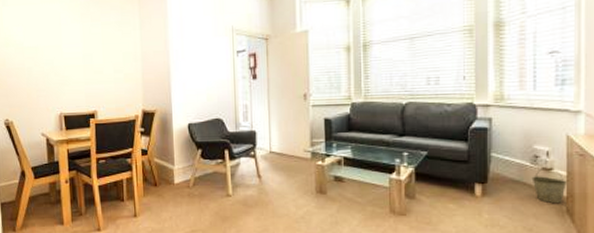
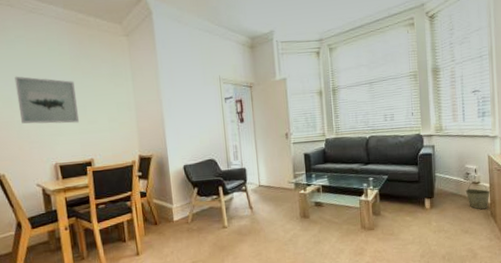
wall art: none [27,22,85,73] -> present [14,76,79,124]

